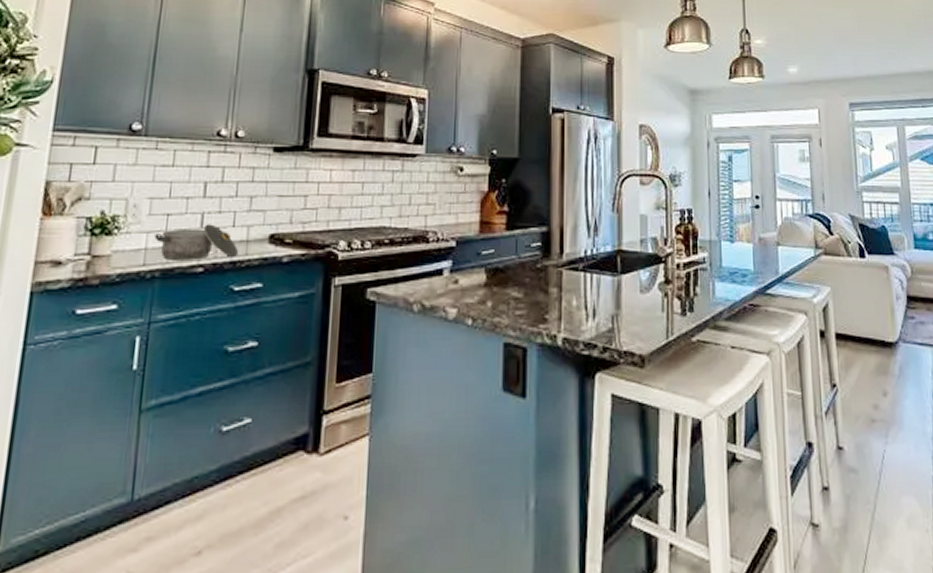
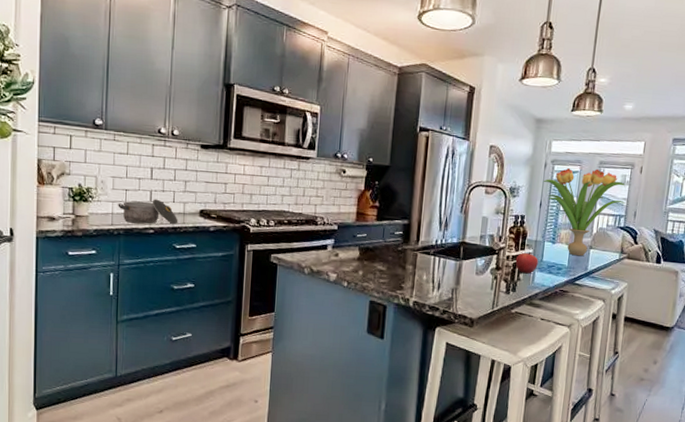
fruit: none [688,255,717,286] -> present [515,251,538,274]
flower arrangement: none [708,144,809,257] -> present [543,168,625,257]

